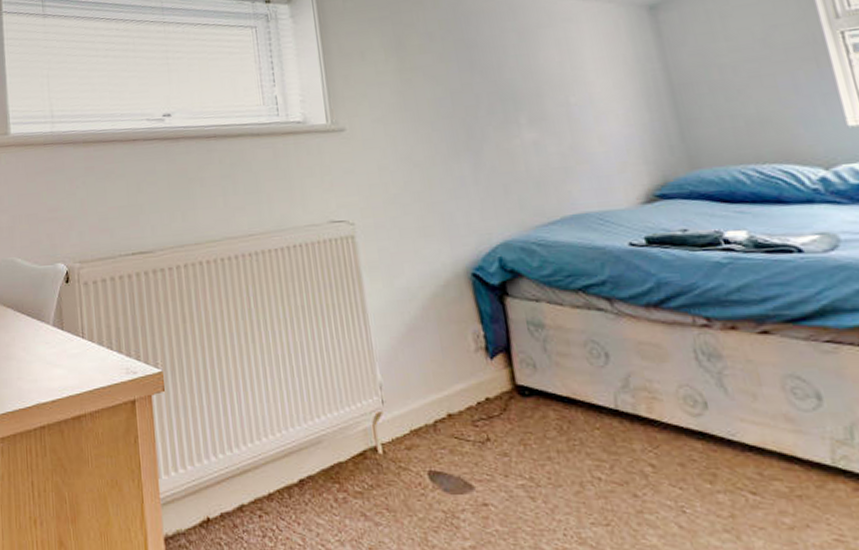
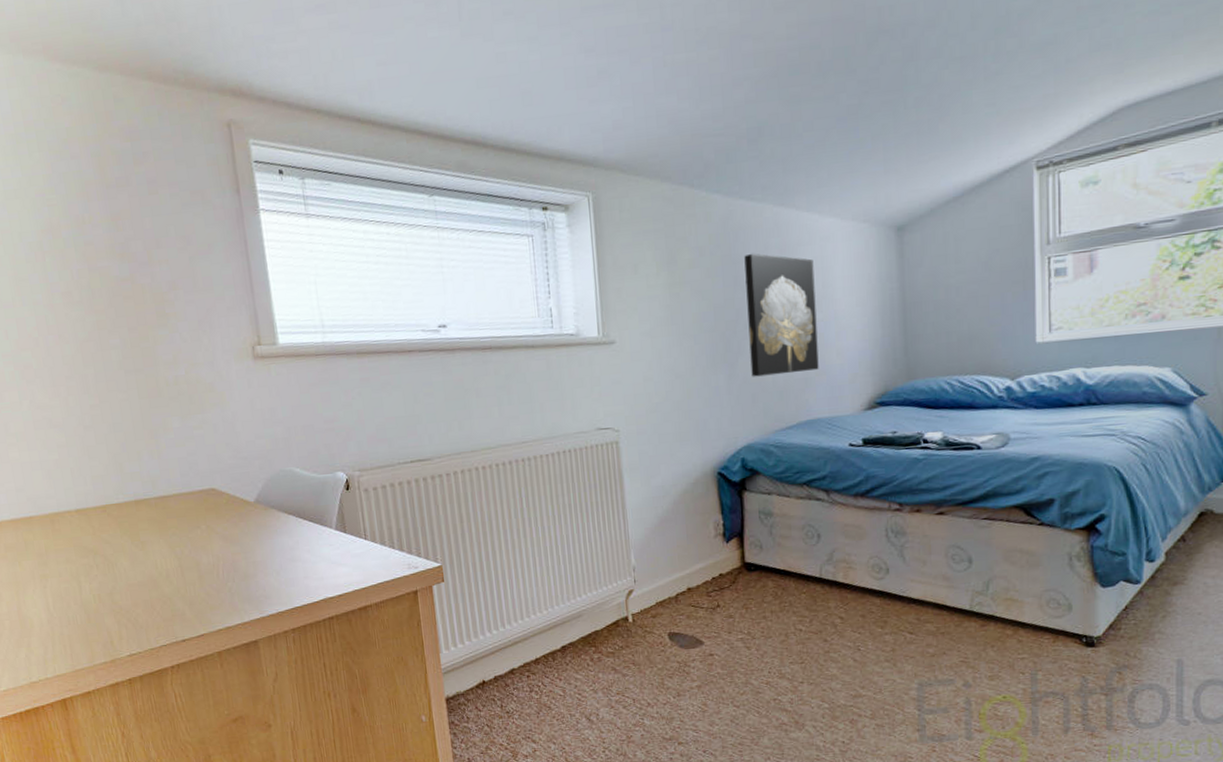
wall art: none [479,37,580,166] -> present [744,253,819,377]

